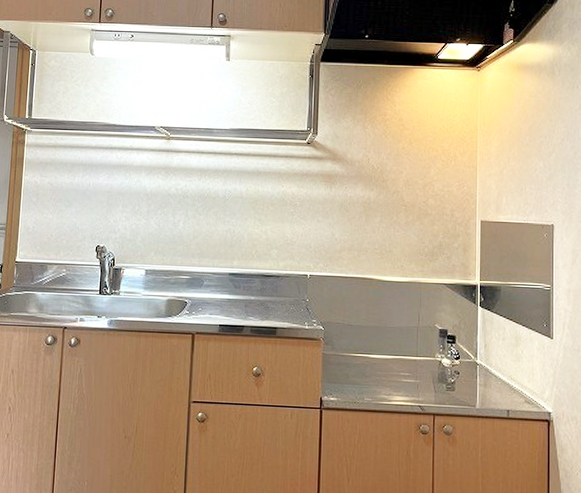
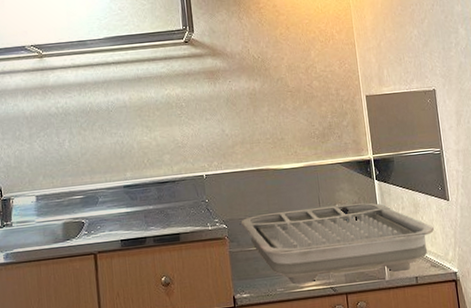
dish rack: none [338,321,533,403] -> present [240,202,434,285]

